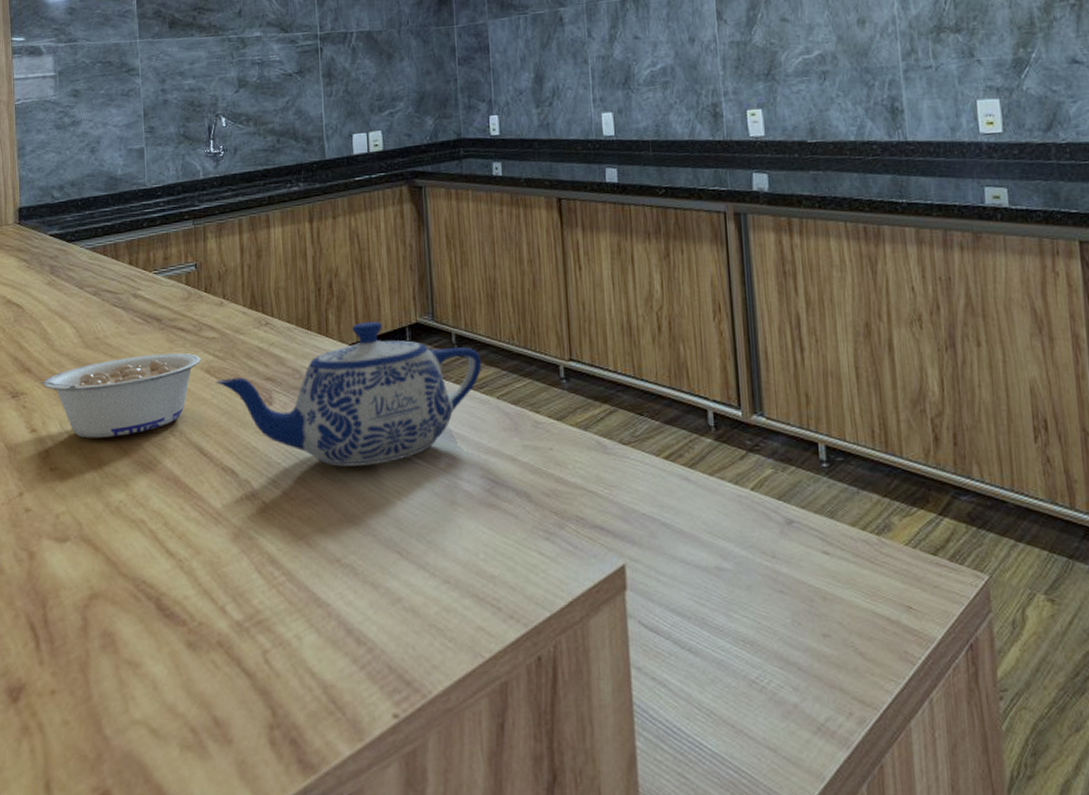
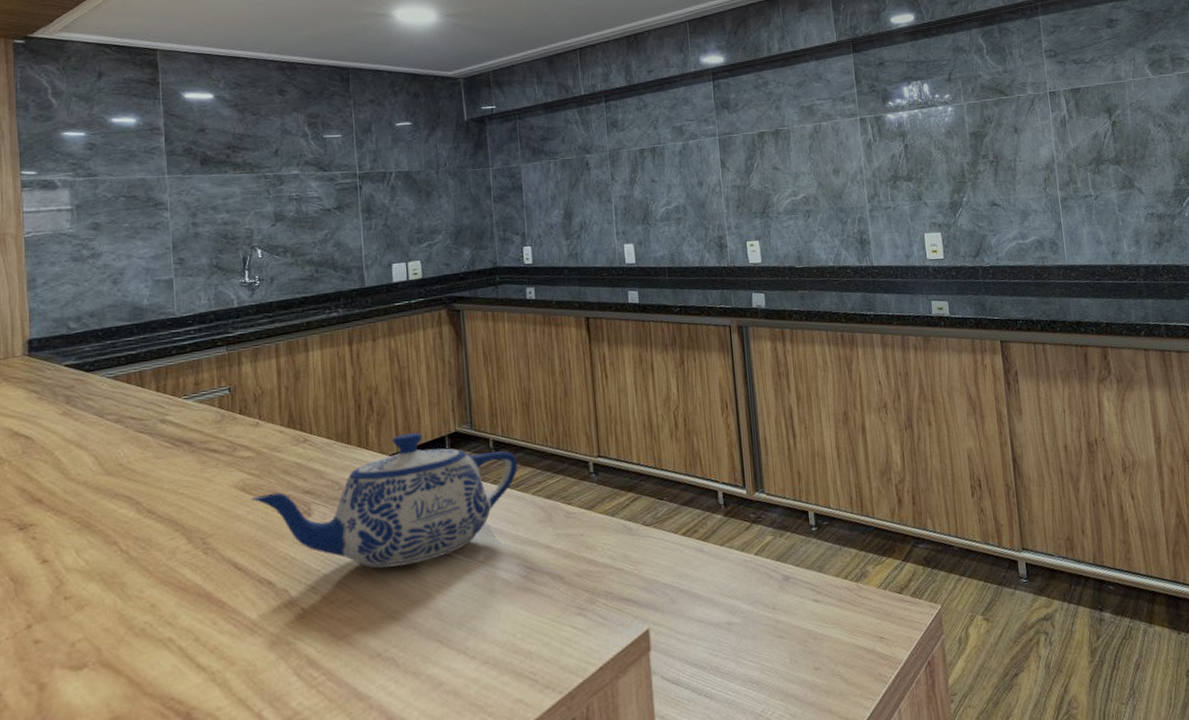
legume: present [40,353,201,438] -> none [53,473,236,564]

